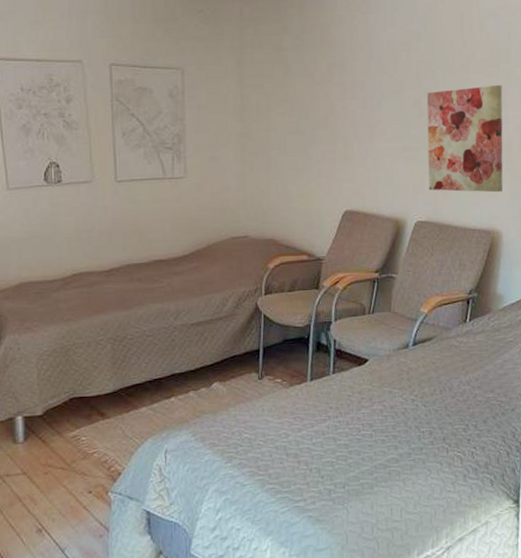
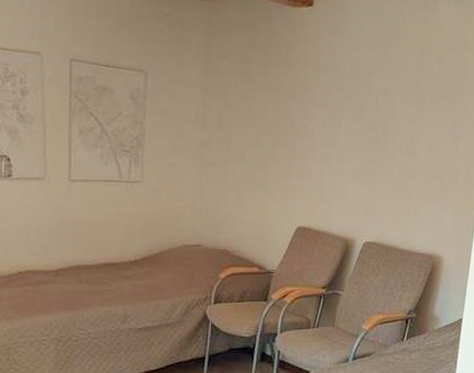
wall art: present [427,85,503,193] -> none [378,117,454,220]

